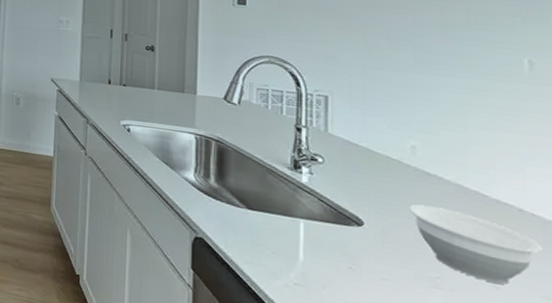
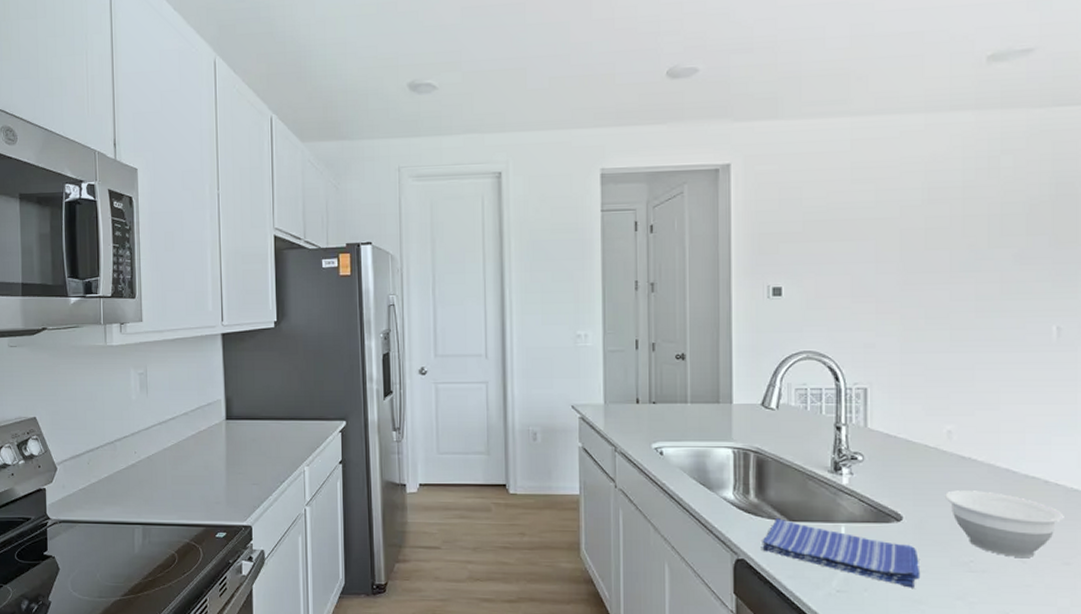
dish towel: none [220,204,383,294] -> present [762,518,921,588]

